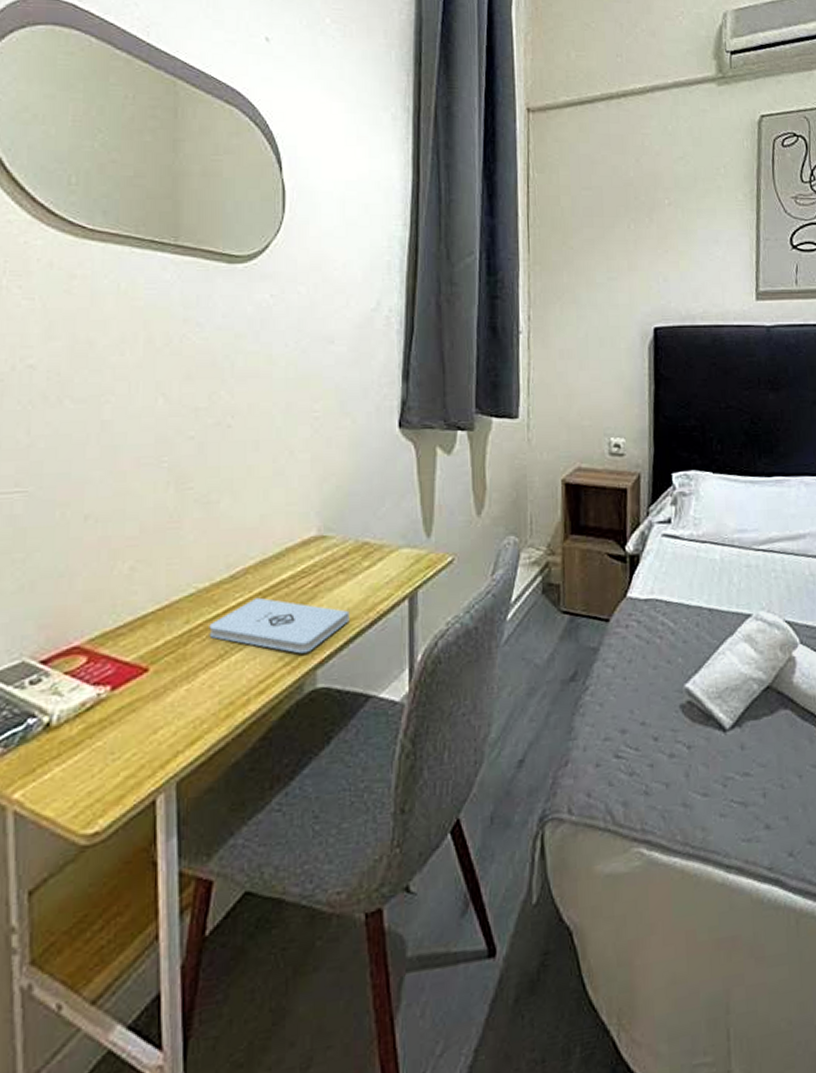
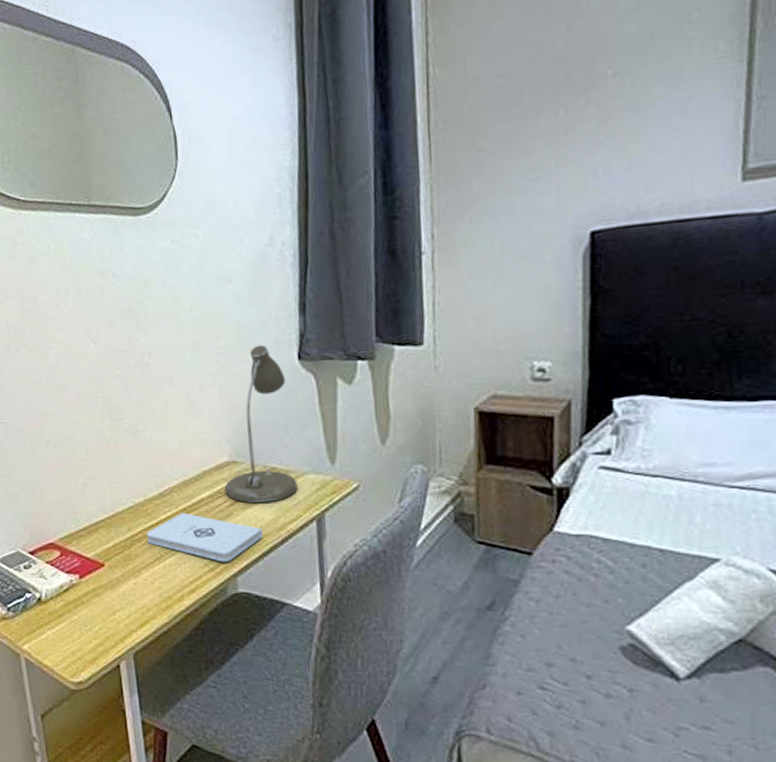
desk lamp: none [309,410,391,582] -> present [224,345,298,503]

